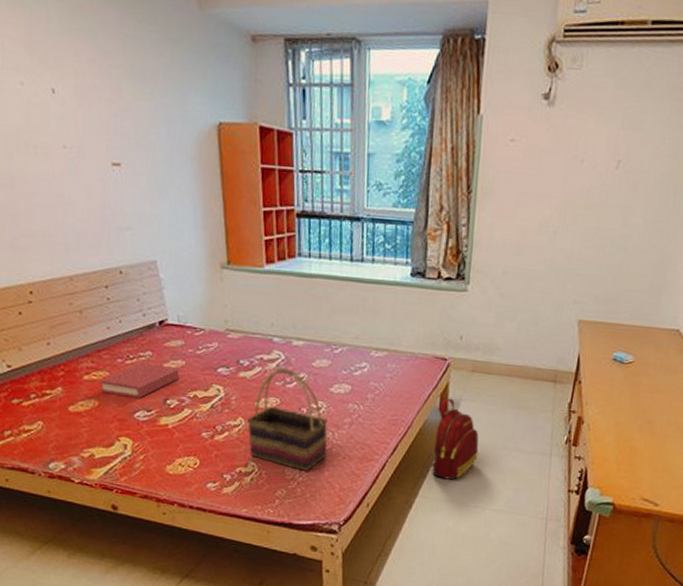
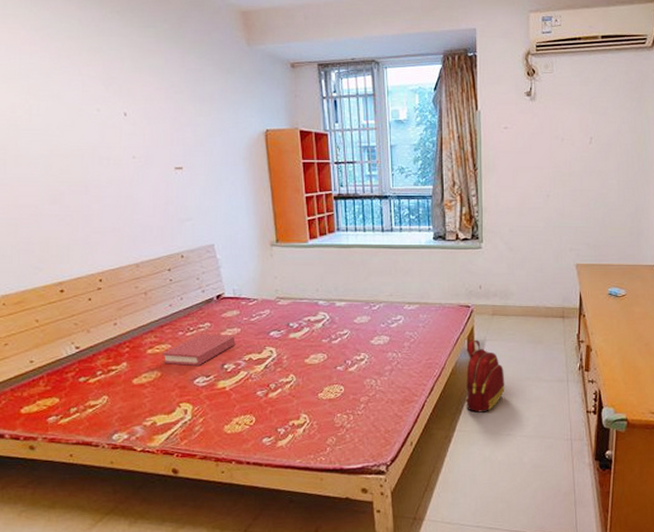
woven basket: present [246,368,327,471] -> none [297,327,371,418]

